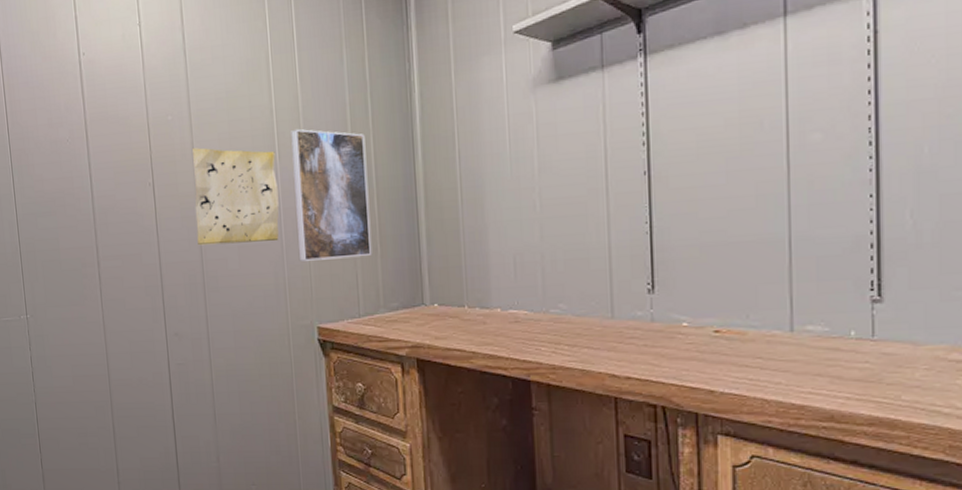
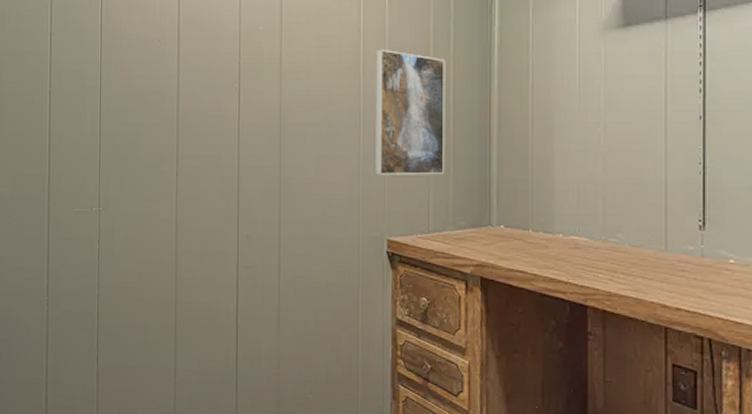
map: present [193,148,279,246] -> none [277,58,360,154]

